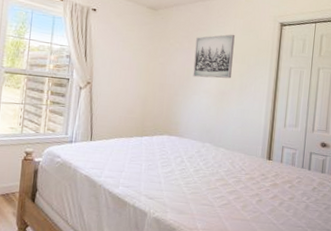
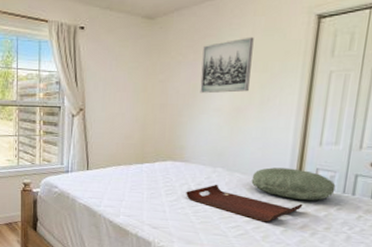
serving tray: none [179,157,273,193] -> present [186,184,303,222]
pillow: none [233,144,297,174] -> present [251,167,336,201]

